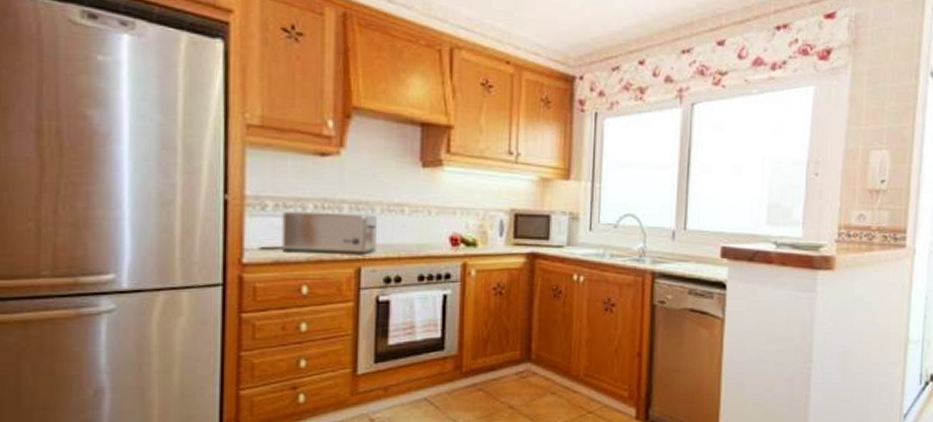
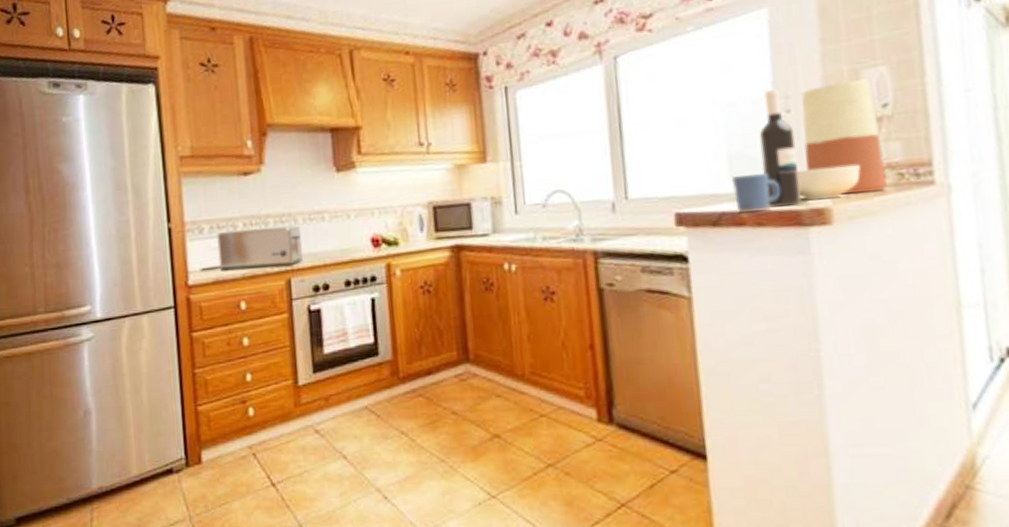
mug: none [767,221,802,253] -> present [731,173,781,213]
wine bottle: none [791,154,819,252] -> present [759,88,801,207]
bowl: none [814,224,860,250] -> present [796,164,861,200]
vase: none [822,157,877,249] -> present [801,79,887,195]

